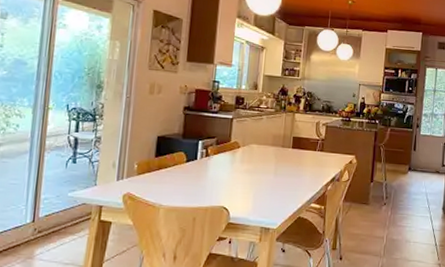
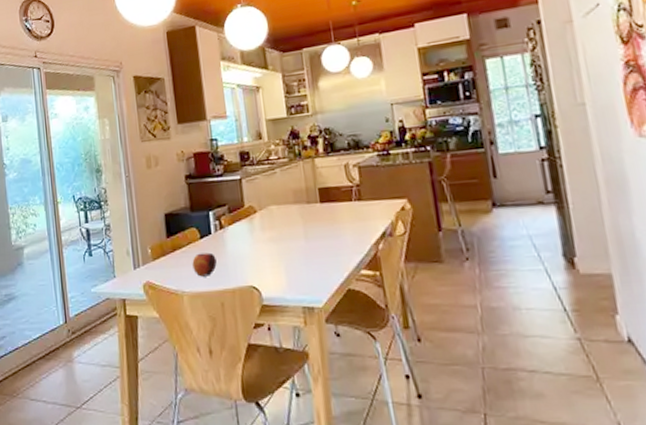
apple: none [174,174,197,195] -> present [192,252,217,277]

